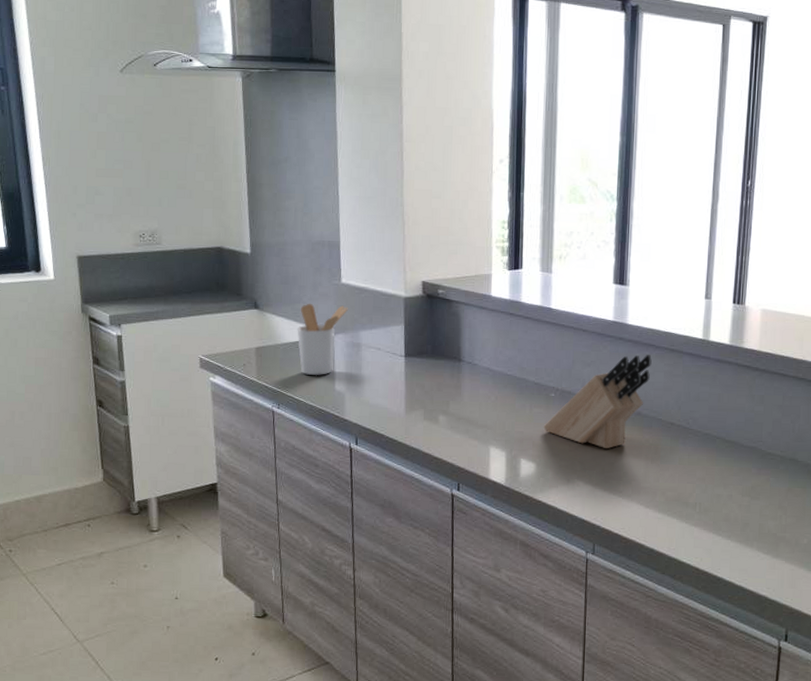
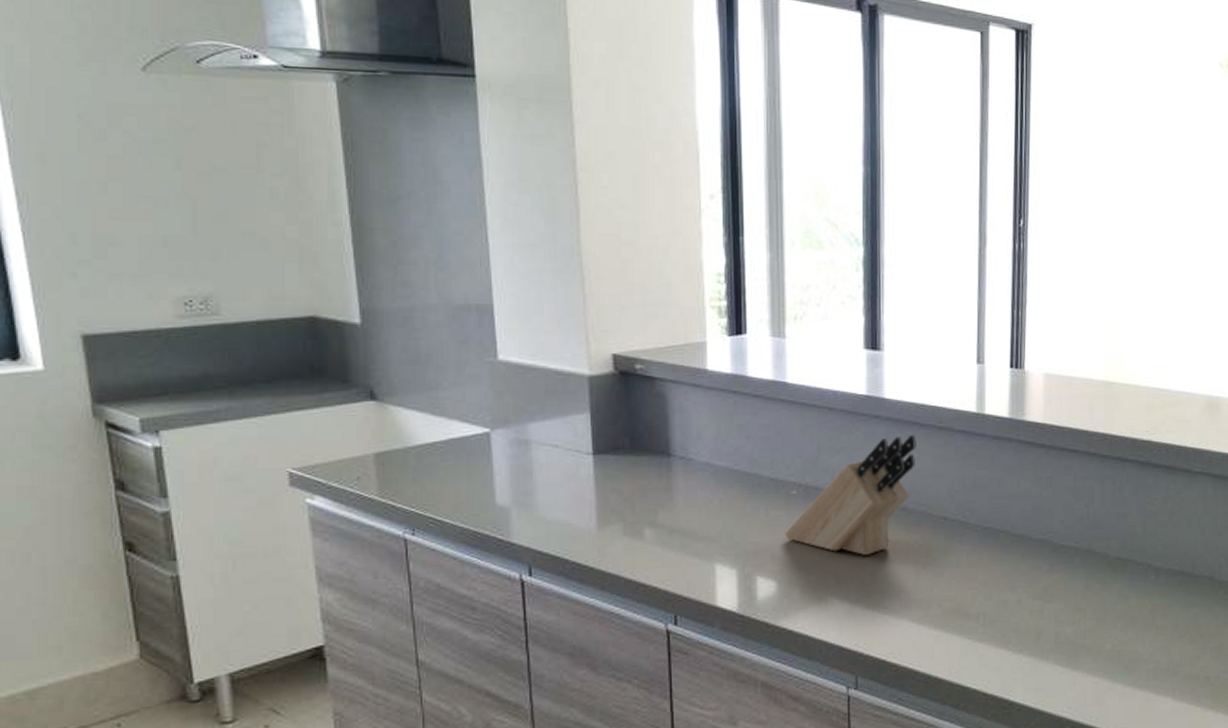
utensil holder: present [297,303,349,375] -> none [436,389,511,486]

